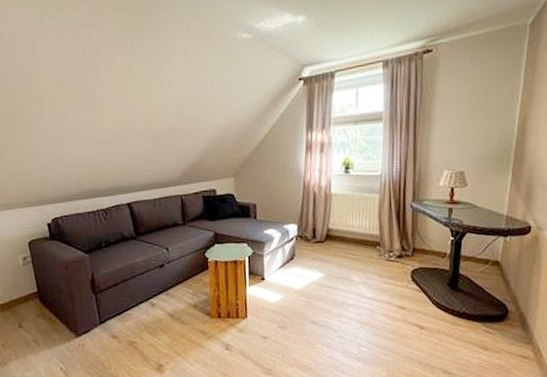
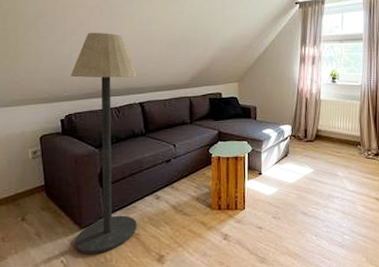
floor lamp: none [53,127,133,362] -> present [70,32,137,254]

